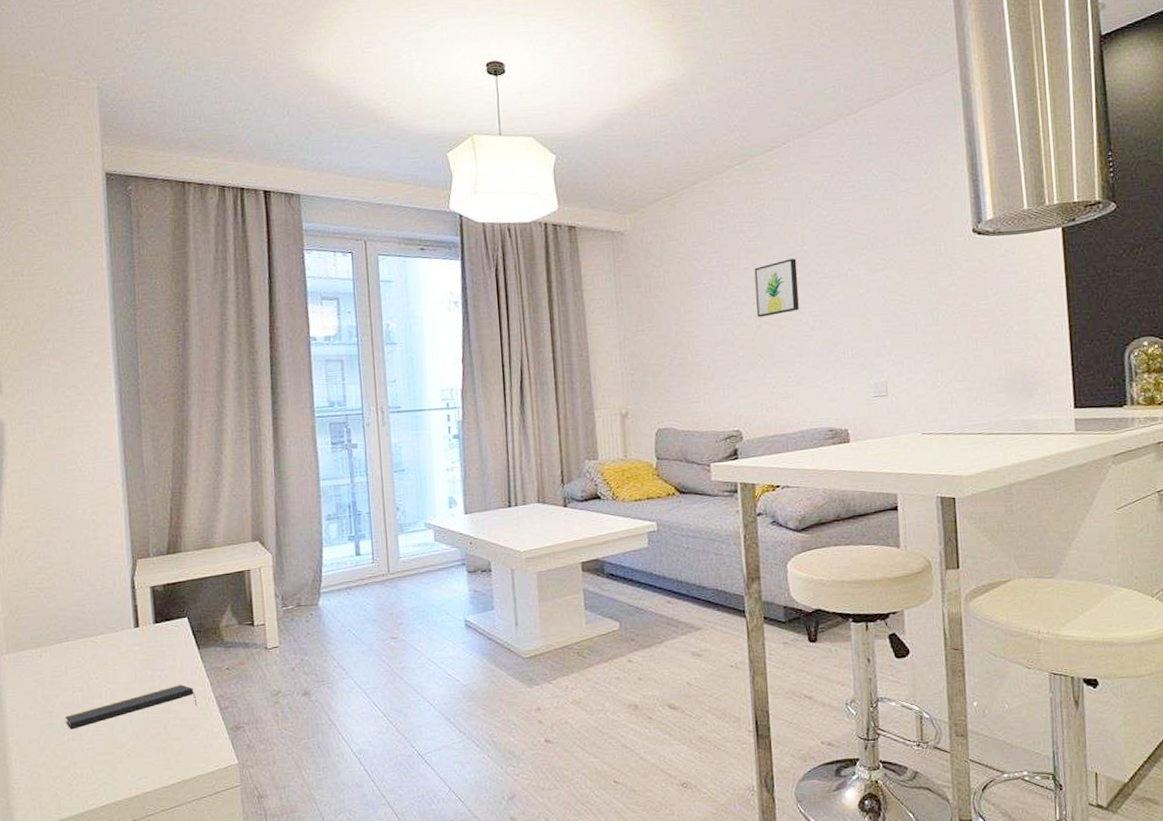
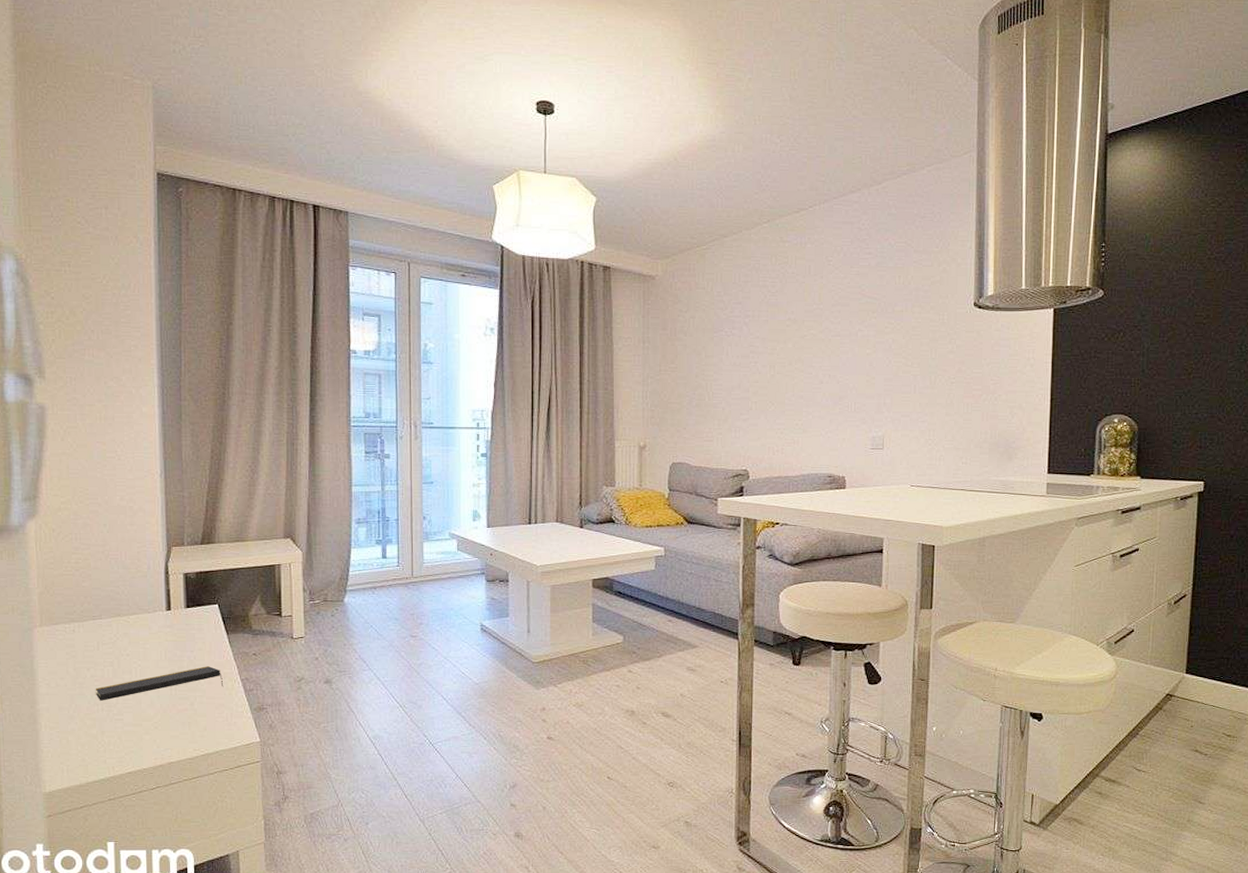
wall art: present [754,258,799,318] -> none [772,315,812,368]

